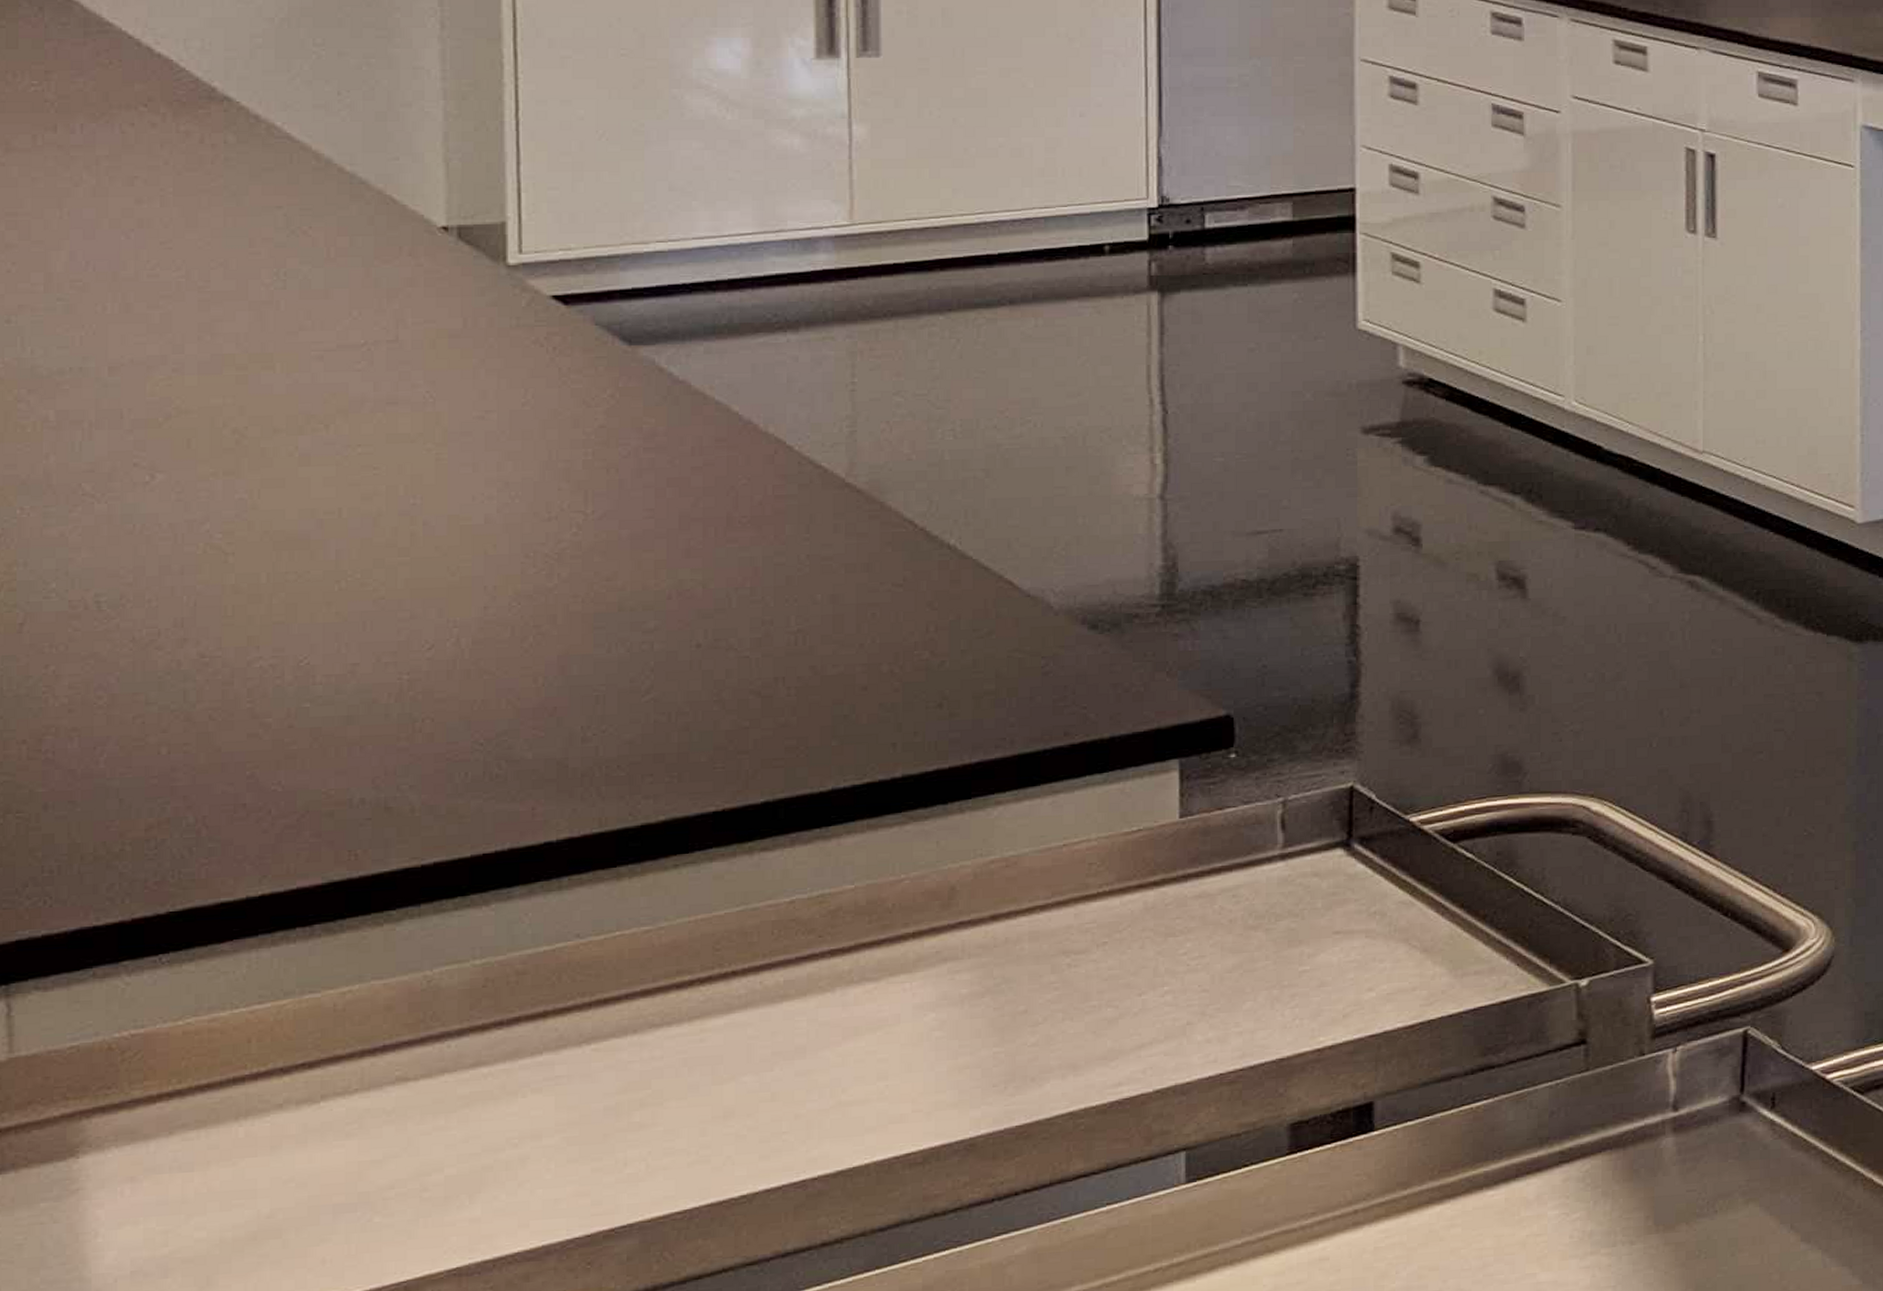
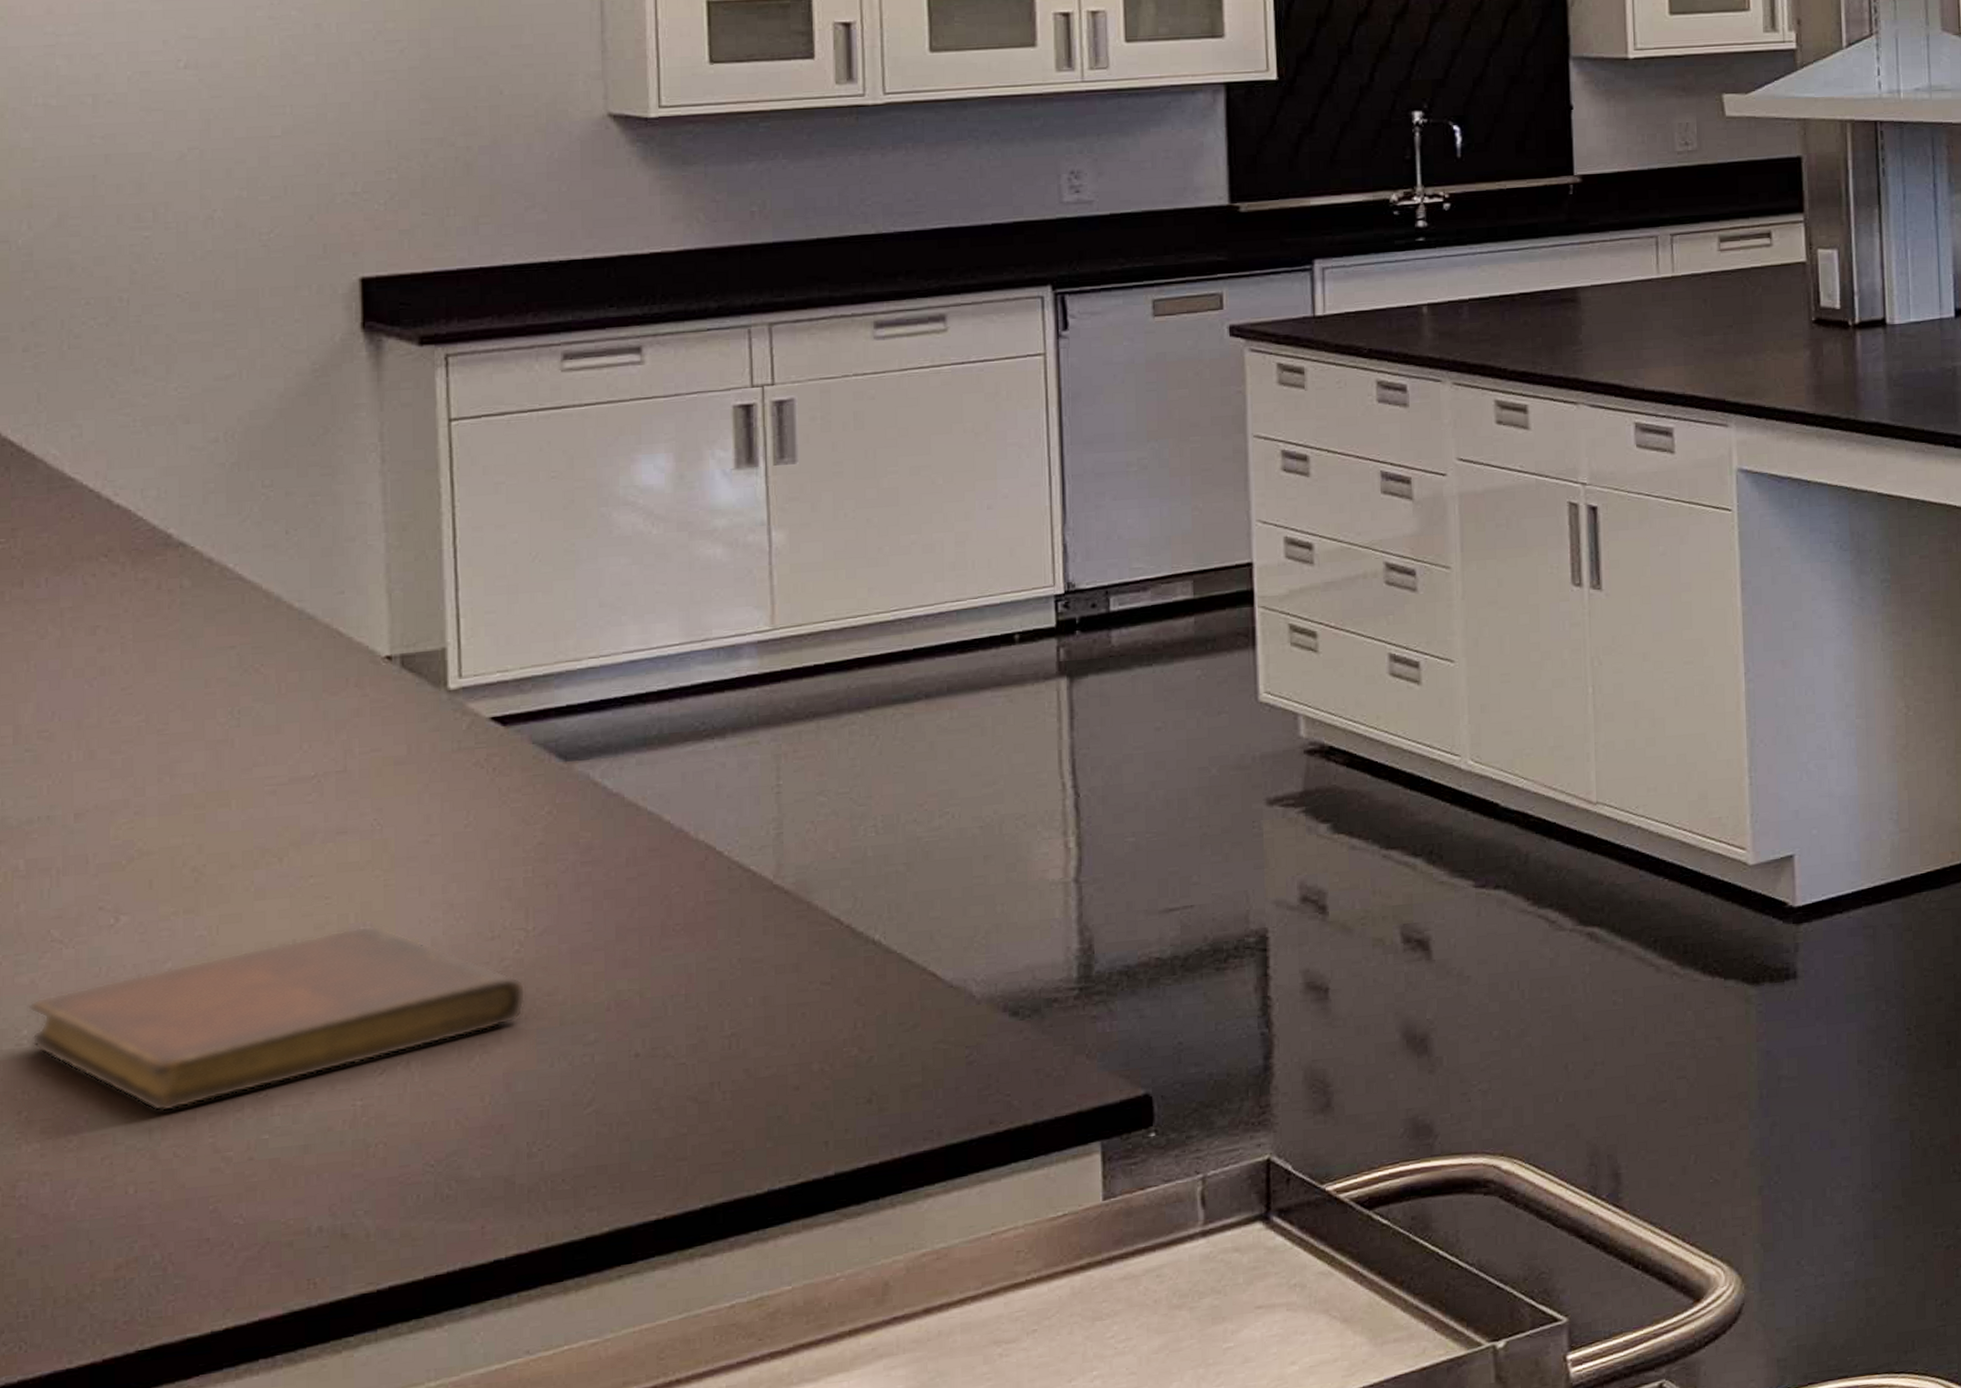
notebook: none [57,499,583,674] -> present [28,925,526,1112]

